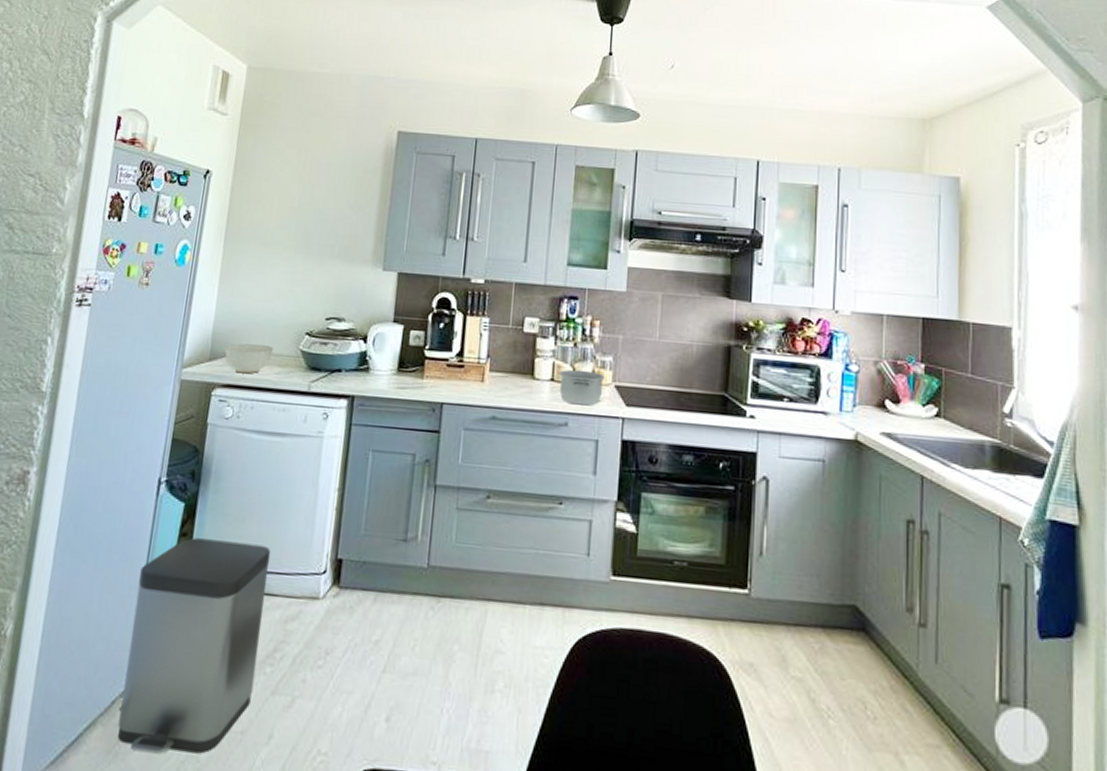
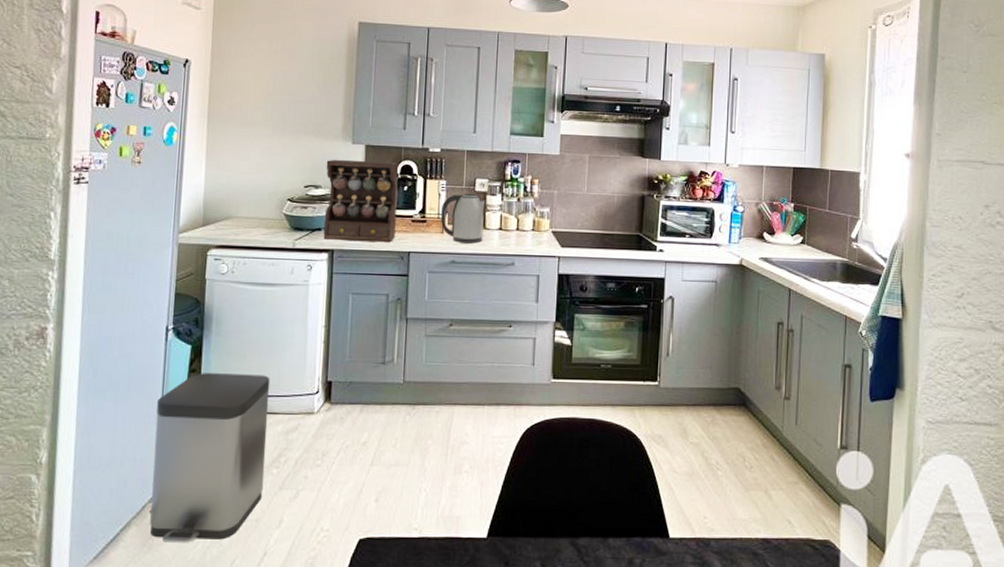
bowl: present [224,343,274,374] -> none [216,210,260,236]
spice rack: none [343,288,435,391] -> present [323,159,399,243]
kettle: none [480,334,536,397] -> present [440,193,486,244]
cooking pot: present [559,369,606,406] -> none [506,219,544,249]

